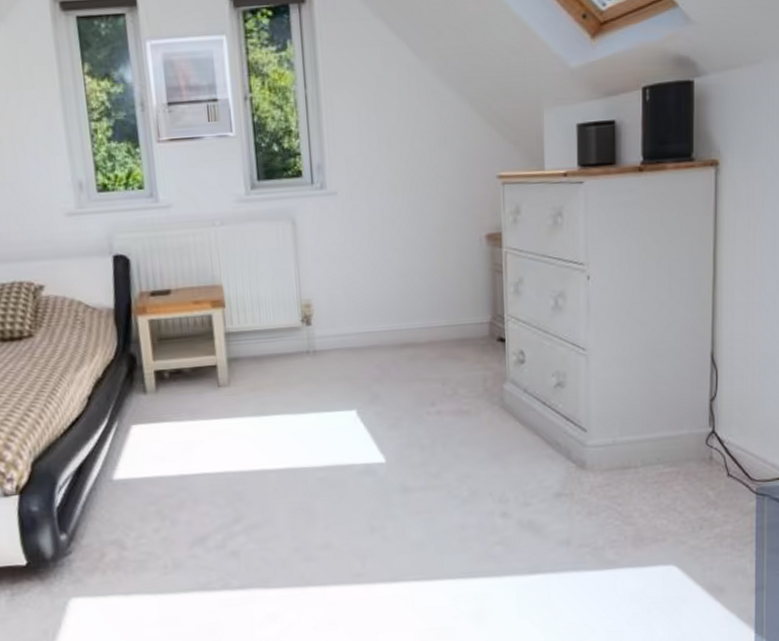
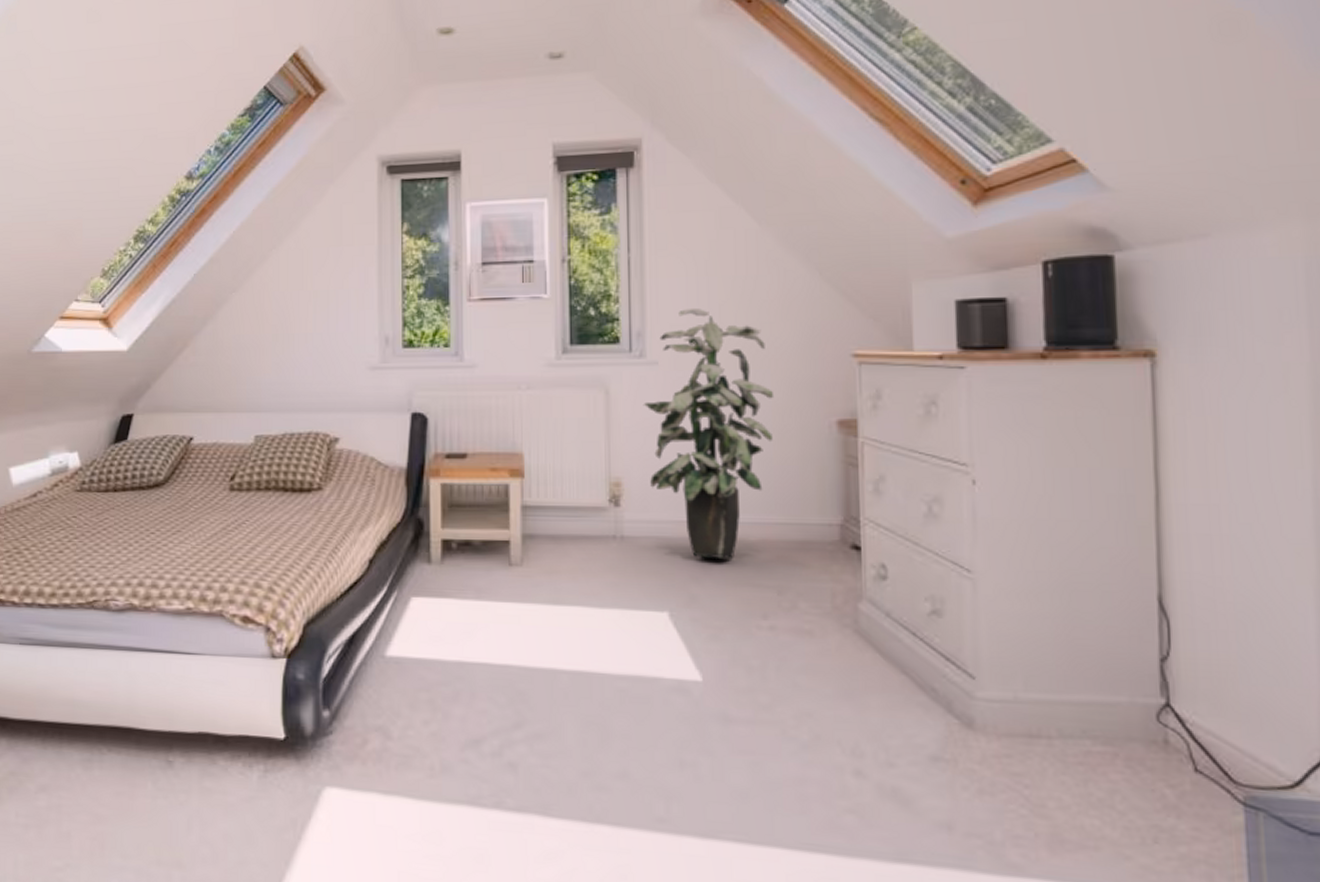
indoor plant: none [326,139,436,362] -> present [643,307,775,558]

